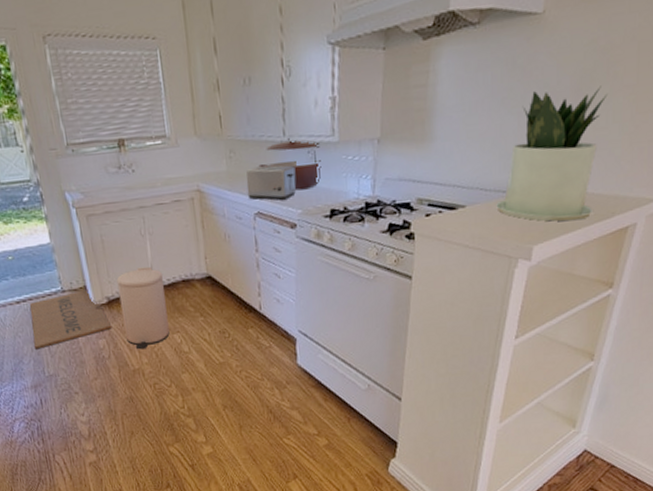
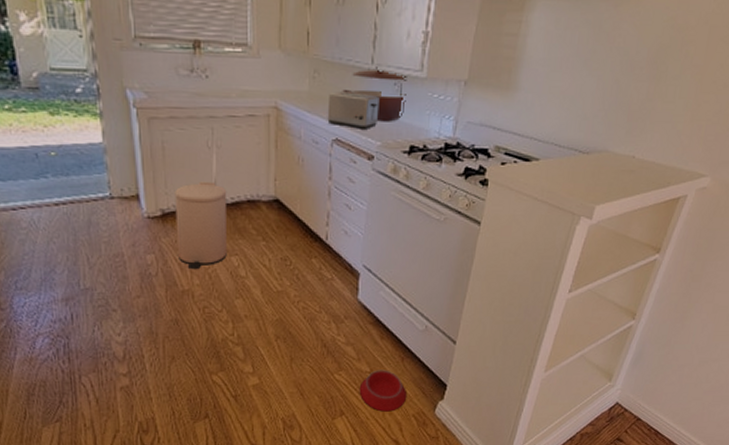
doormat: present [30,289,111,349] -> none [70,199,162,259]
pet bowl: none [309,431,358,473] -> present [359,370,407,412]
planter: present [496,86,608,222] -> none [567,57,678,186]

